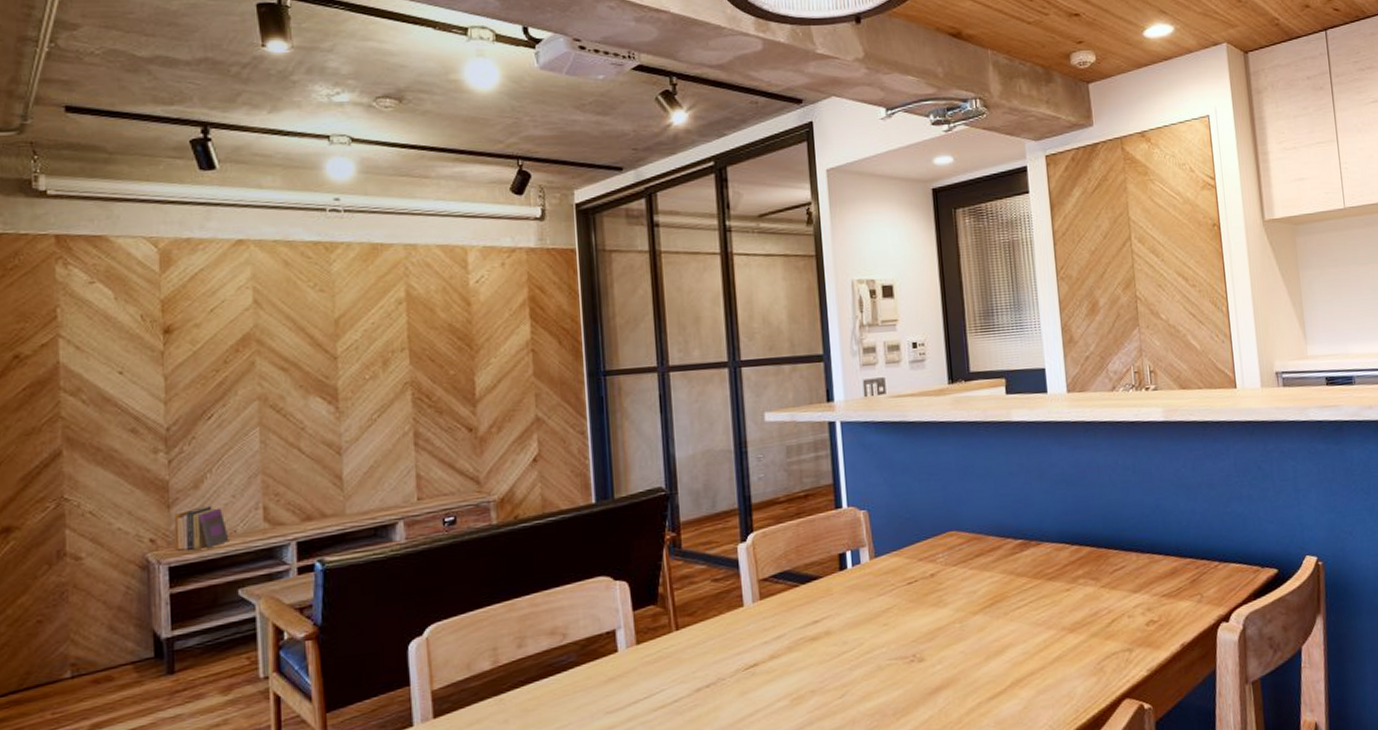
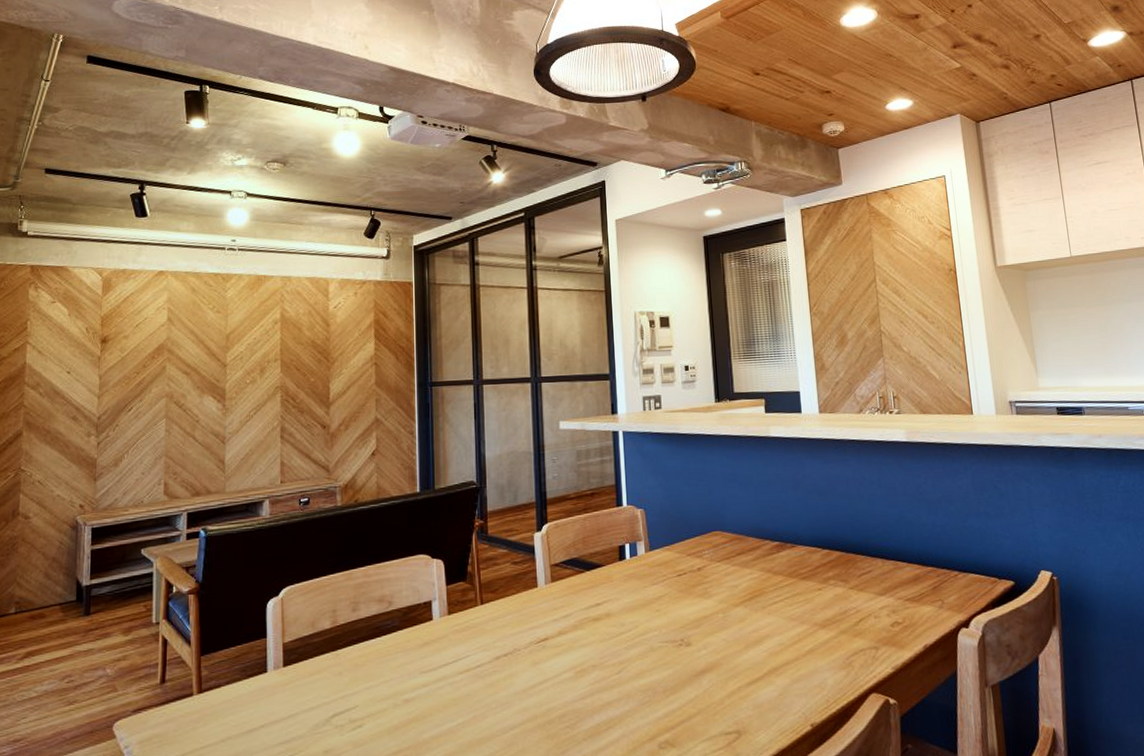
books: present [174,505,229,551] -> none [97,480,138,515]

